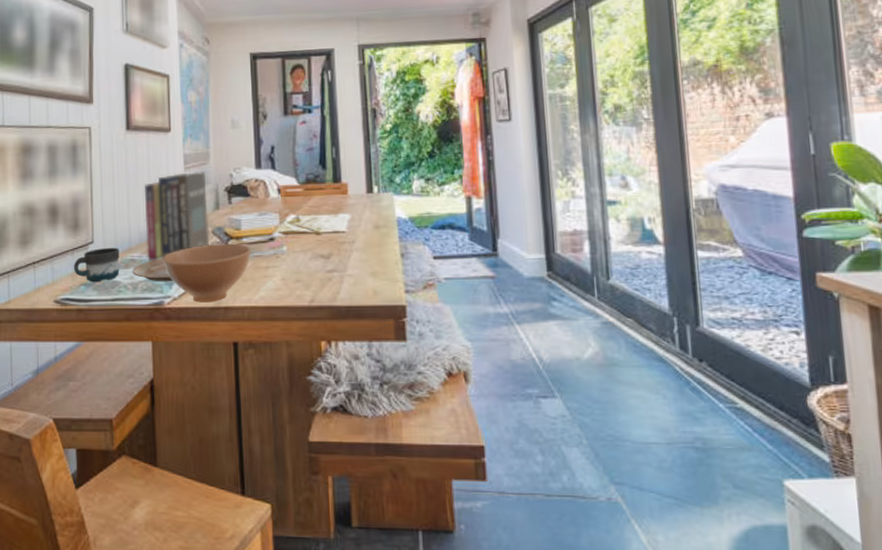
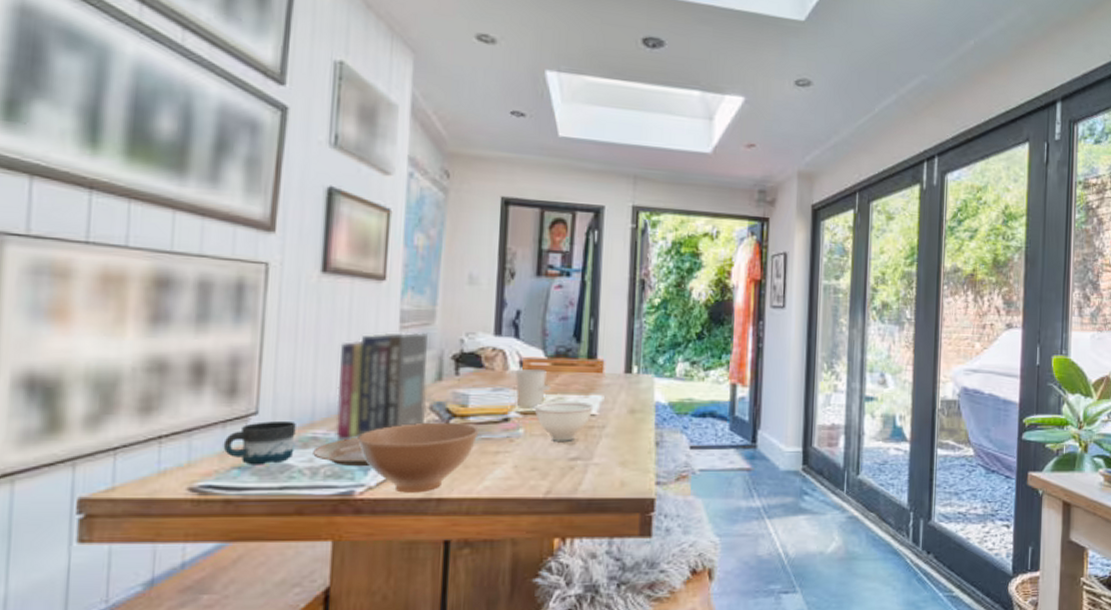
cup: none [276,194,306,229] -> present [516,368,552,409]
bowl: none [293,220,343,256] -> present [534,401,594,441]

